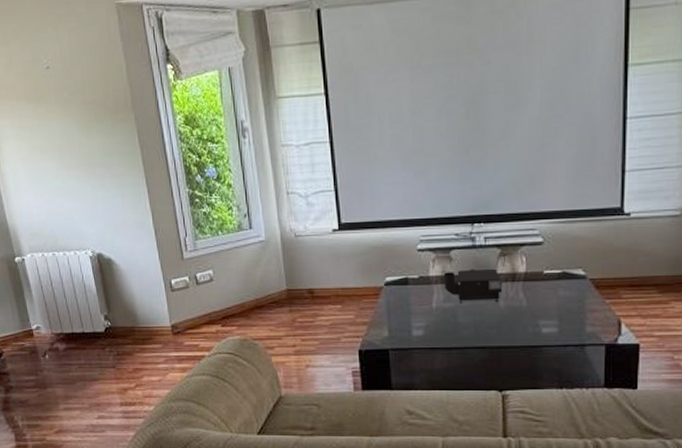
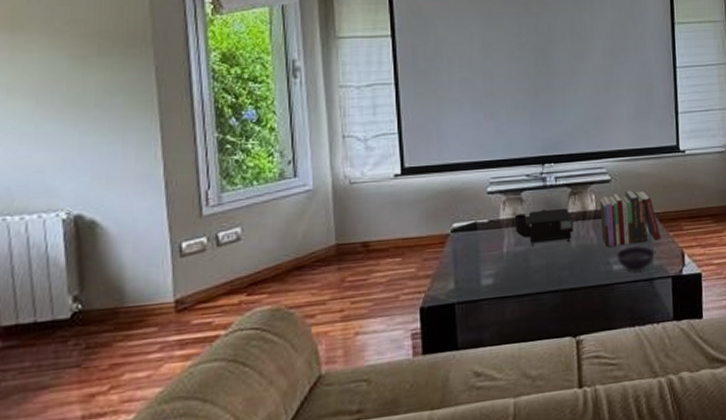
books: none [530,253,596,309] -> present [599,190,661,247]
bowl: none [547,311,588,336] -> present [617,246,655,271]

